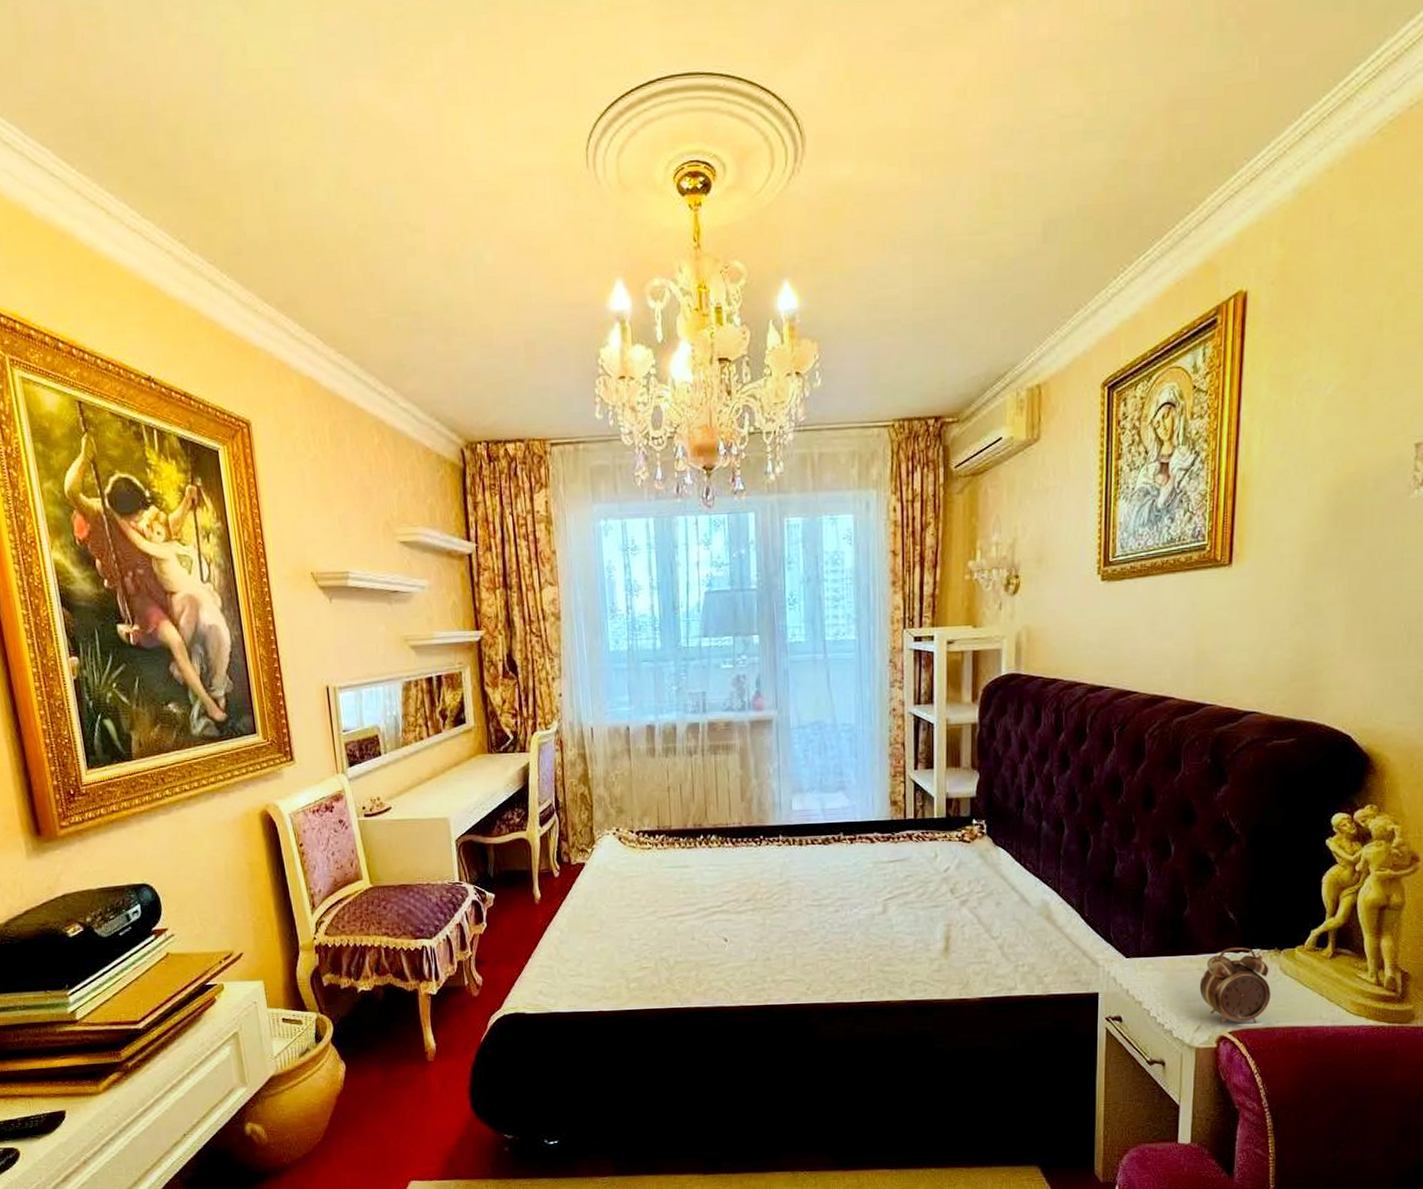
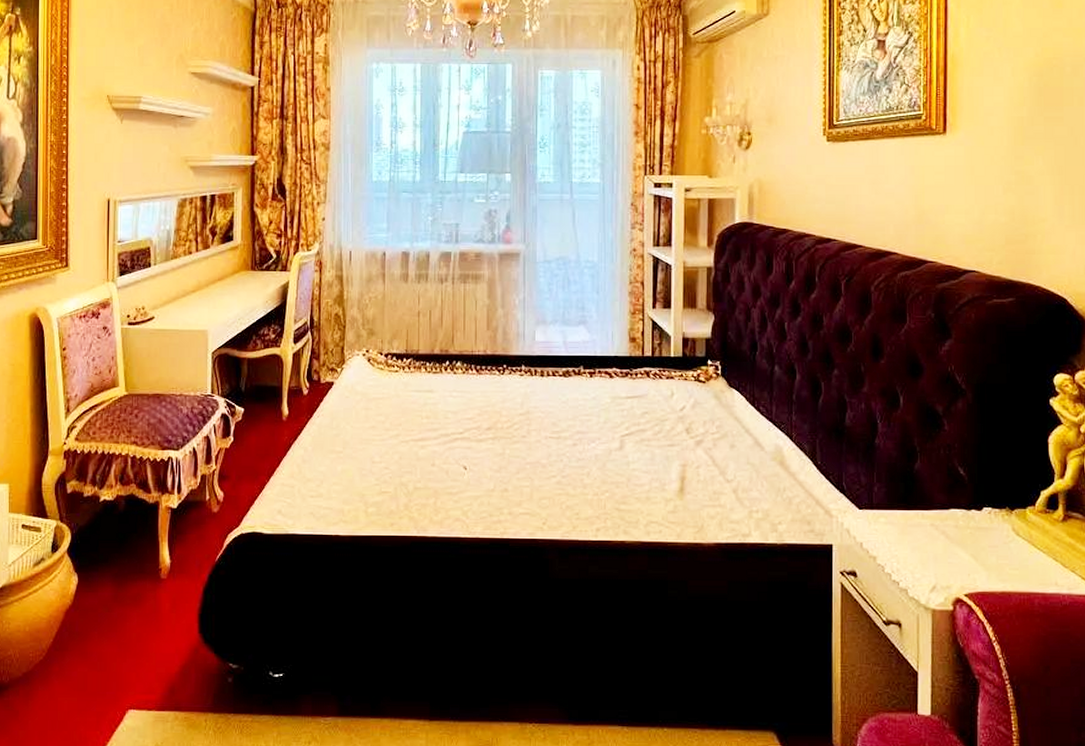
alarm clock: present [1199,946,1271,1025] -> none [933,503,1005,587]

